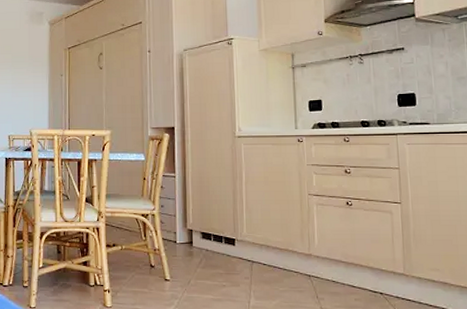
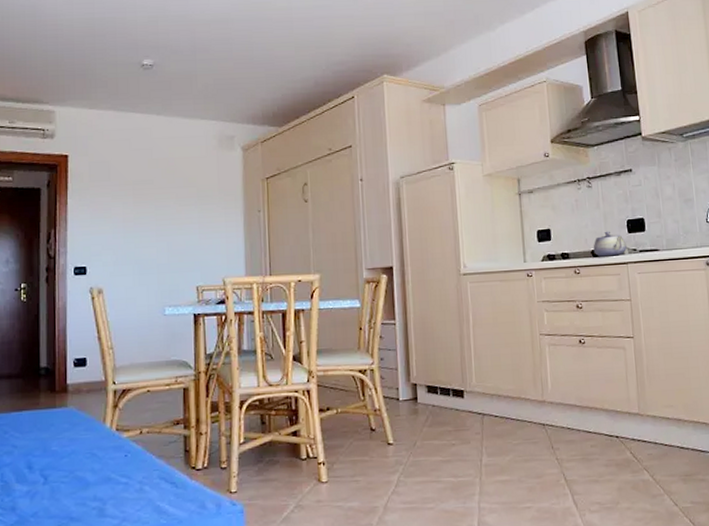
teapot: none [363,104,397,127] -> present [593,231,627,257]

